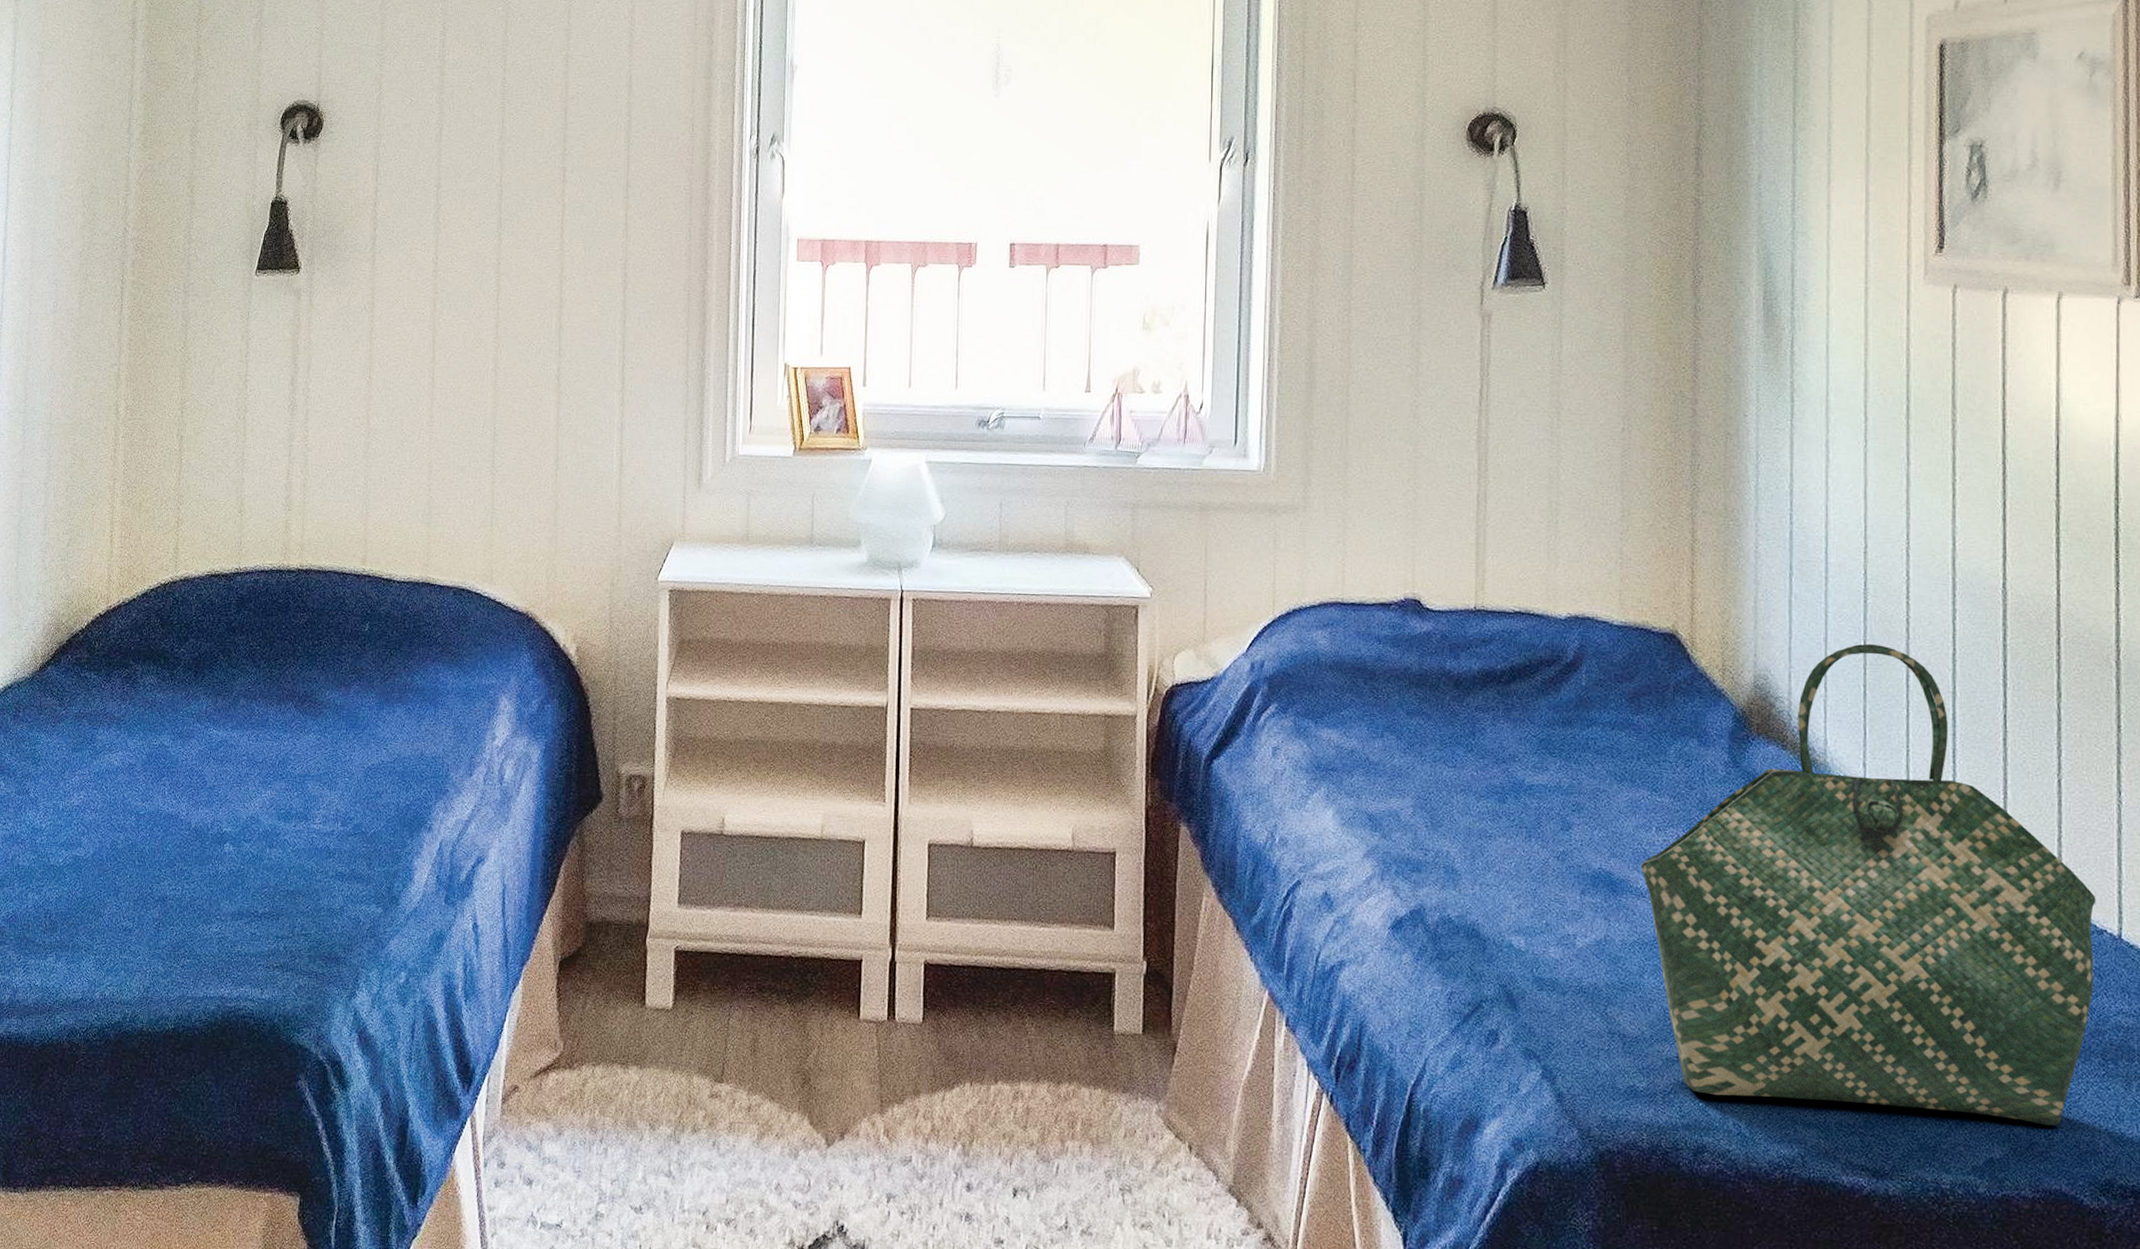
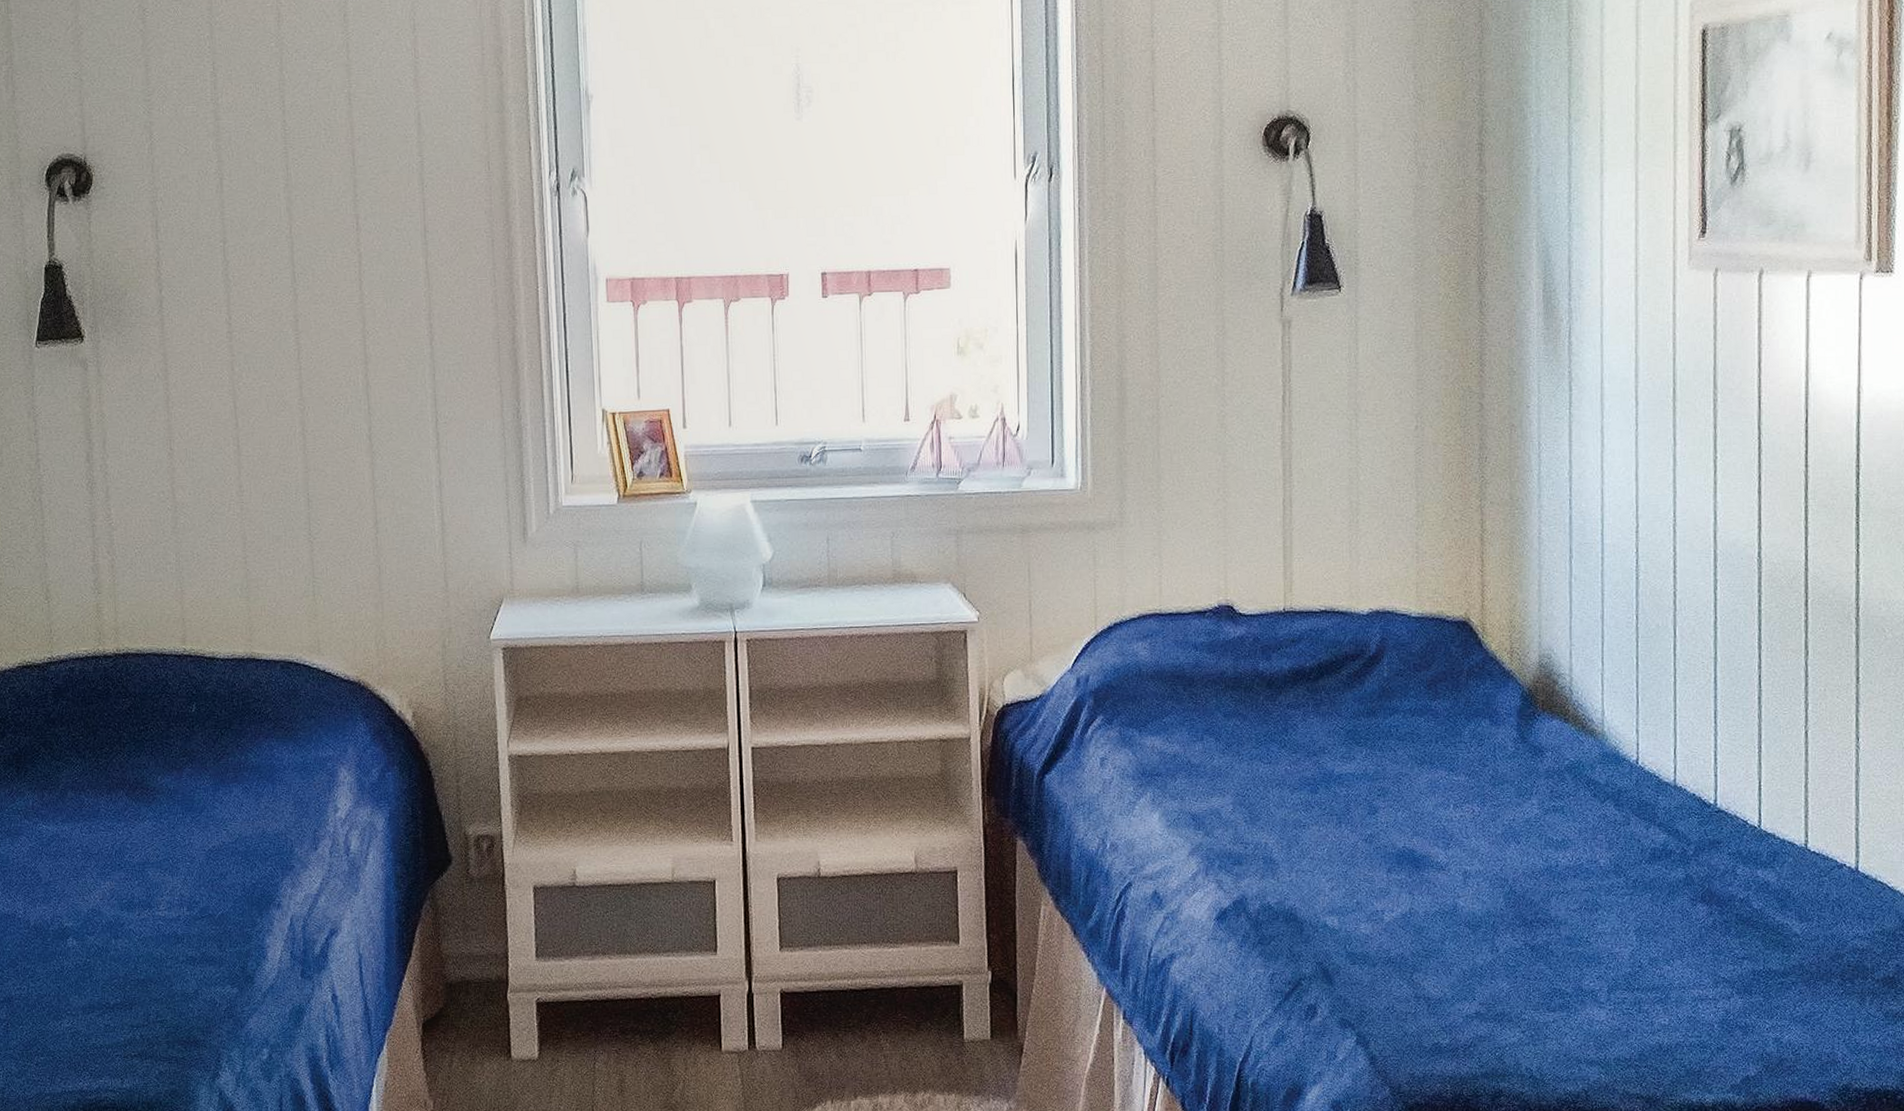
tote bag: present [1641,644,2096,1126] -> none [1441,618,1837,1045]

